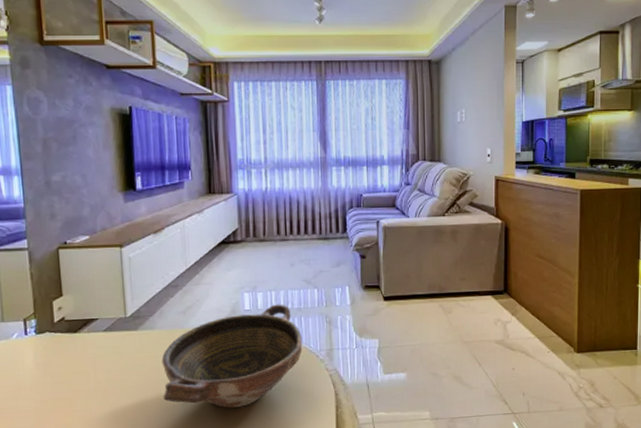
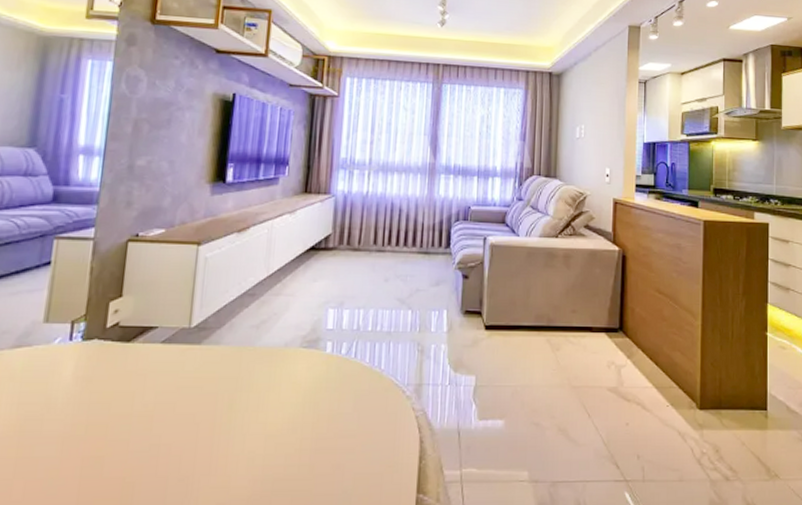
bowl: present [161,304,303,408] -> none [216,325,389,450]

